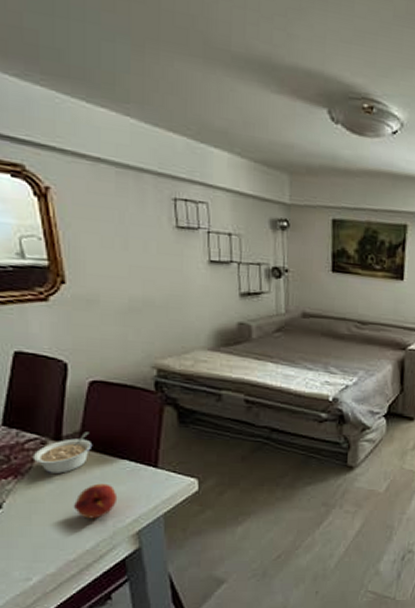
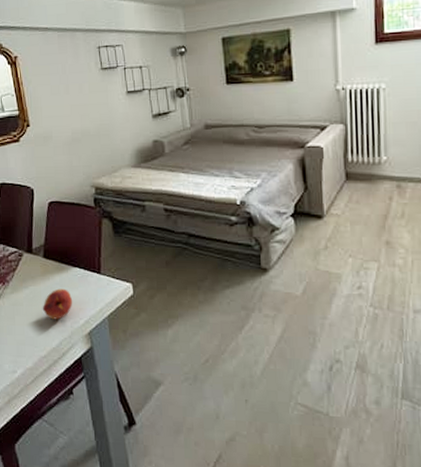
legume: present [32,431,93,474] -> none [14,244,53,280]

